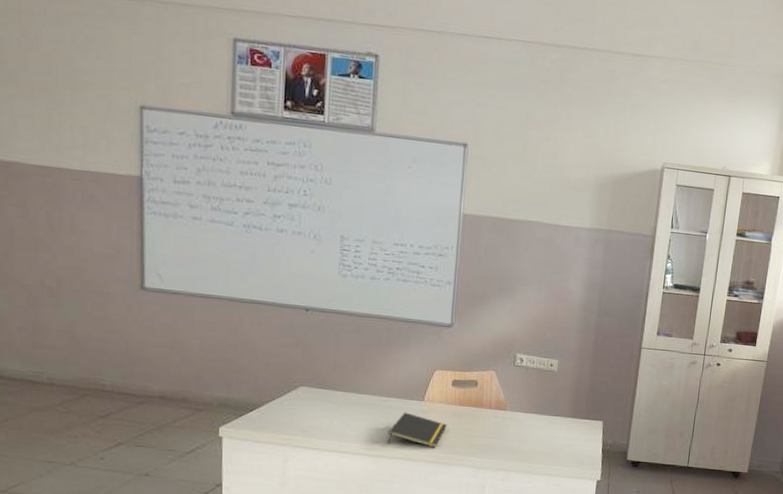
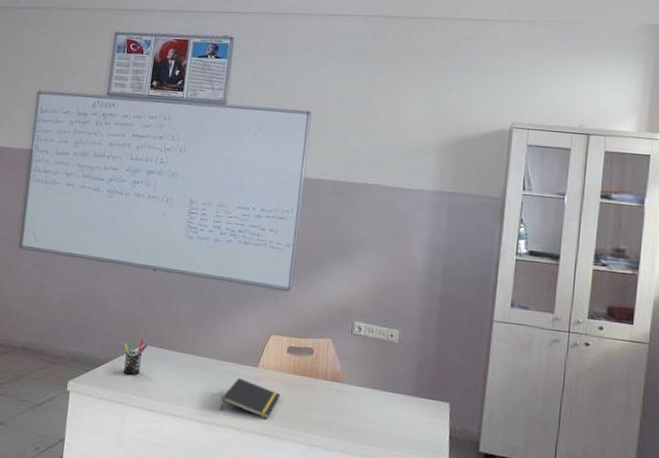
pen holder: none [279,380,306,417] -> present [123,338,148,375]

